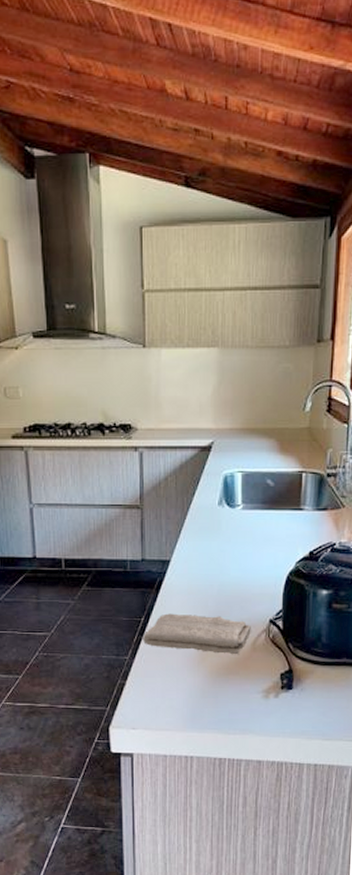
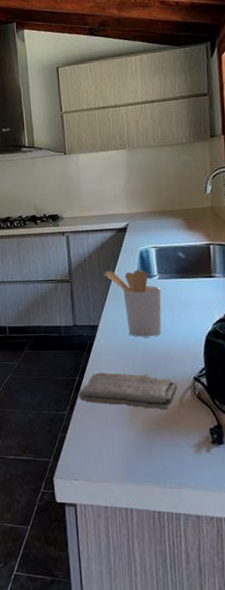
utensil holder: none [181,496,244,575] -> present [104,270,162,337]

